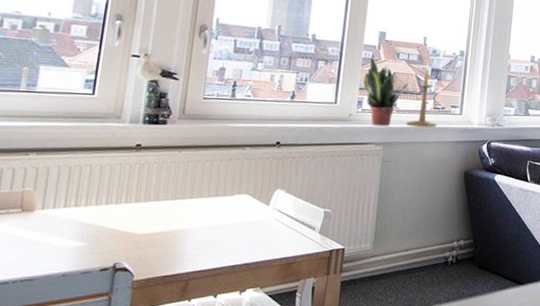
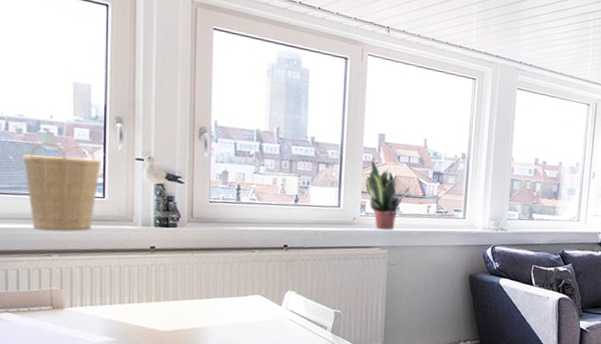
basket: none [13,39,95,130] -> present [23,142,101,232]
candlestick: present [406,62,437,128] -> none [410,165,441,232]

